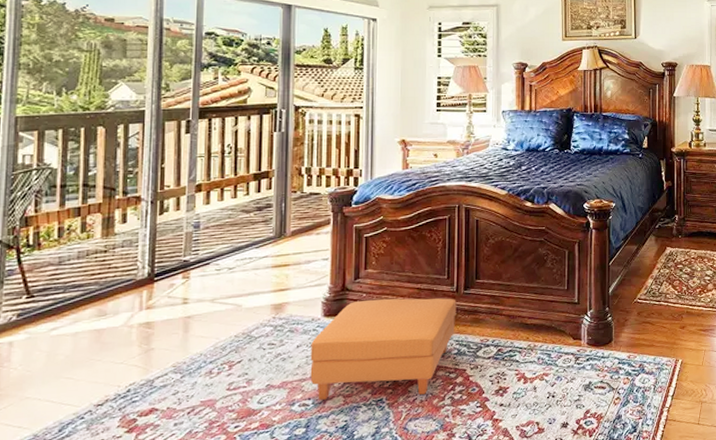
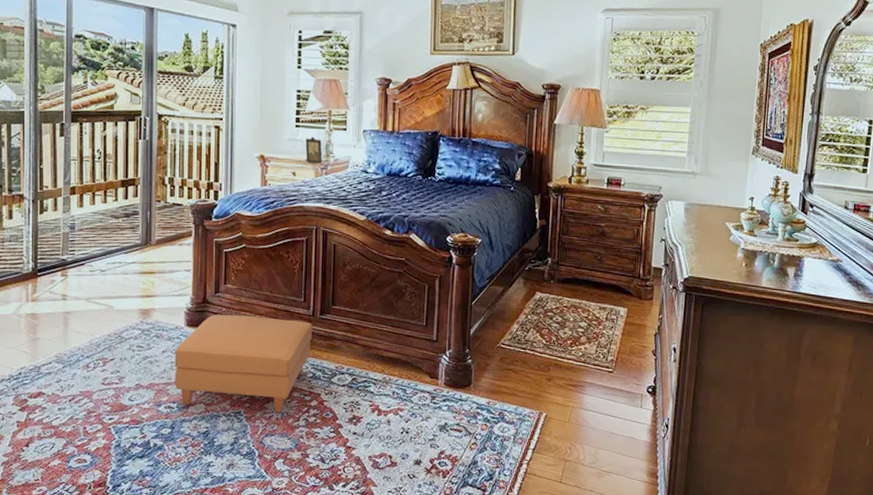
photo frame: none [446,119,467,145] -> present [305,136,326,164]

